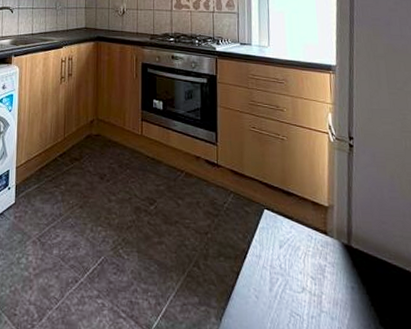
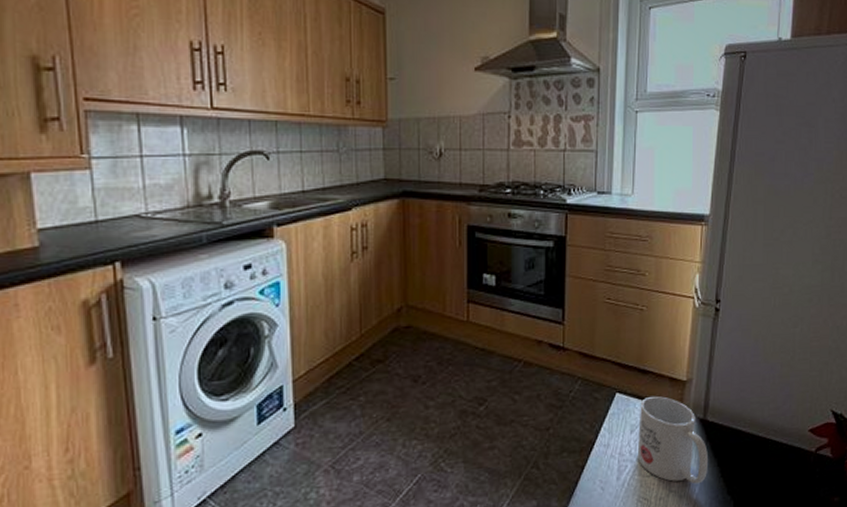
mug: none [286,216,357,309] -> present [637,395,709,485]

